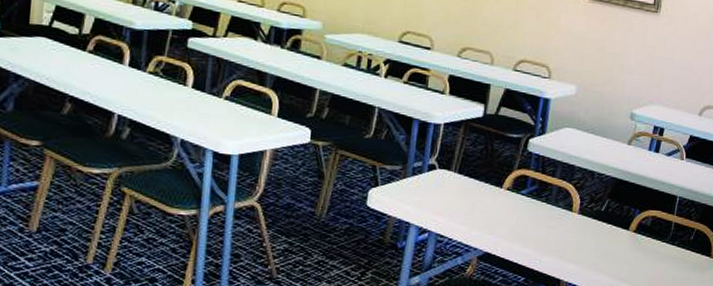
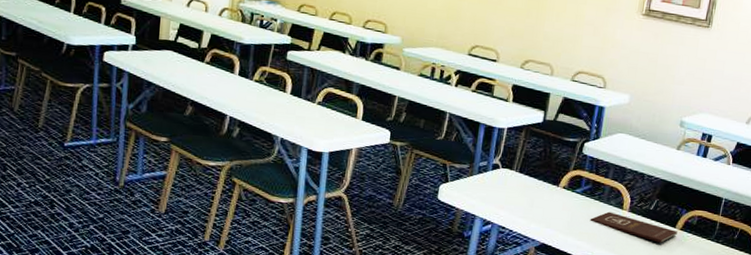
book: none [537,214,631,247] -> present [589,211,678,243]

